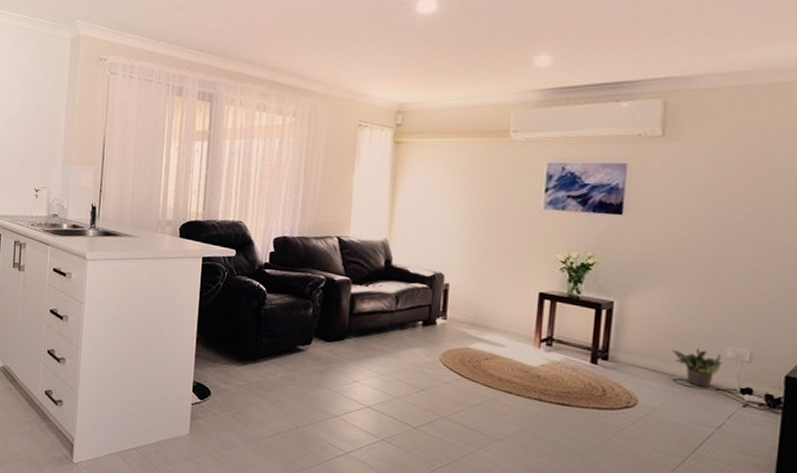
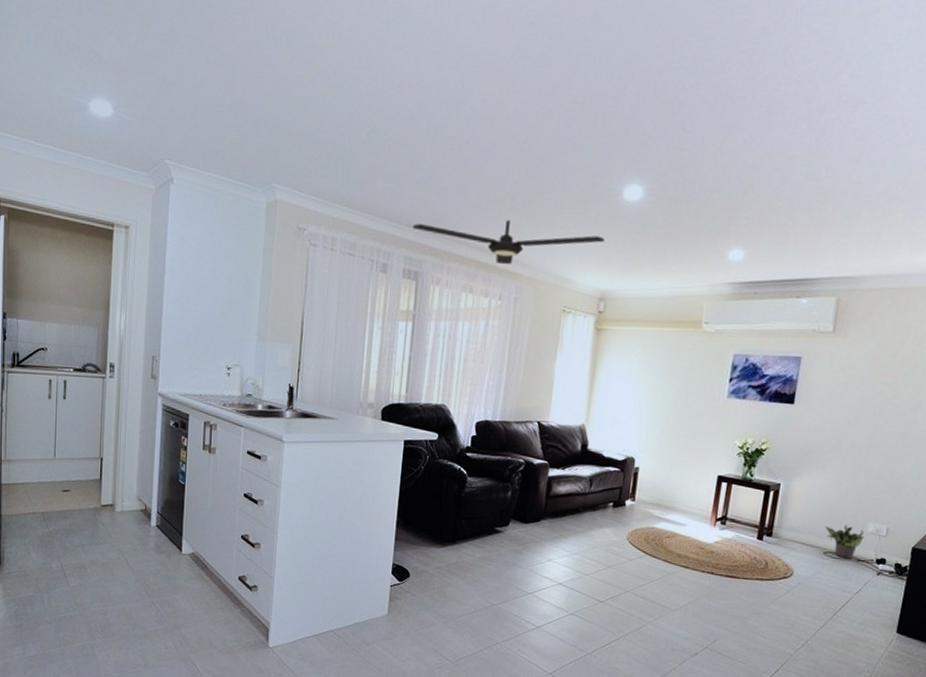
ceiling fan: none [206,39,399,83] -> present [412,219,605,265]

